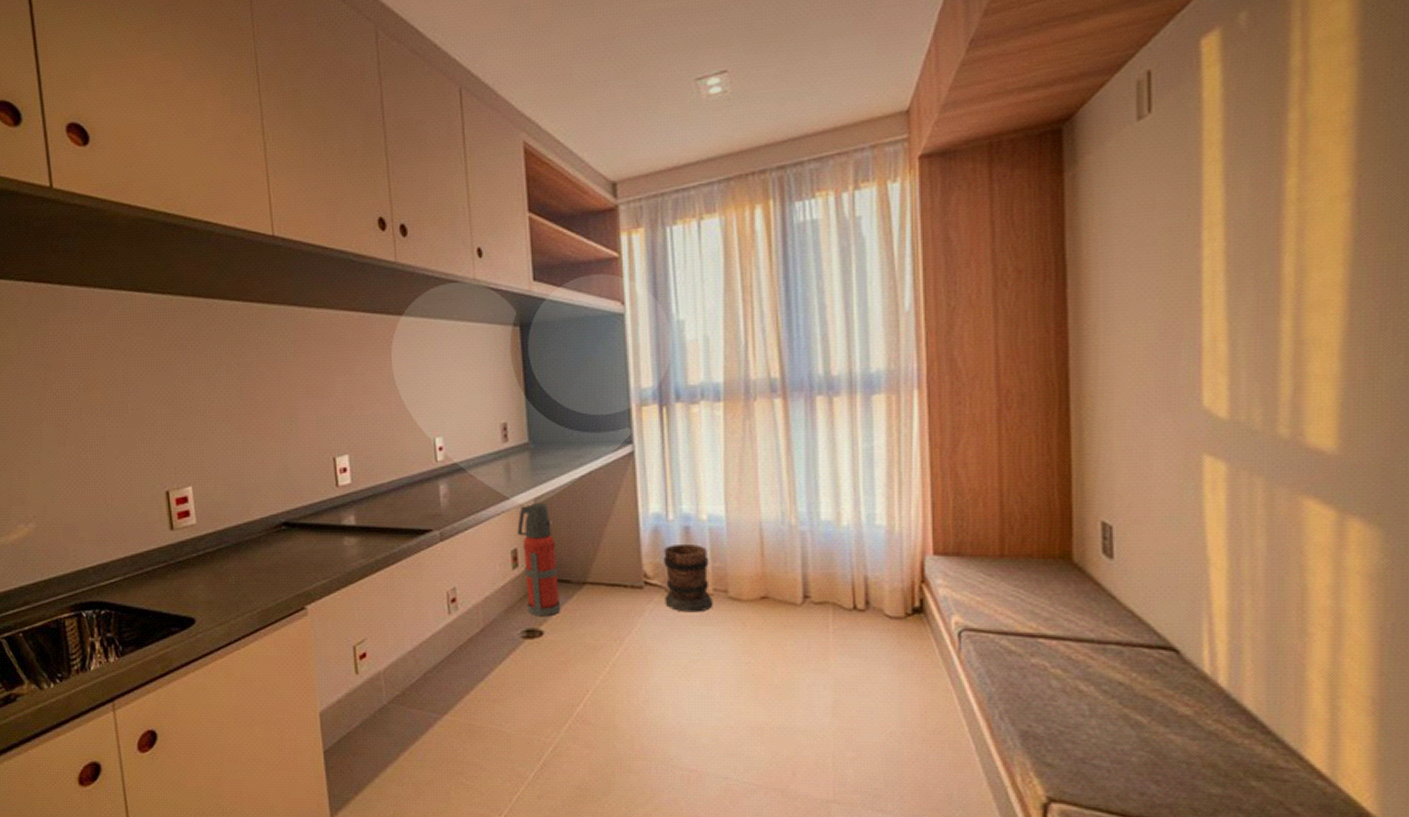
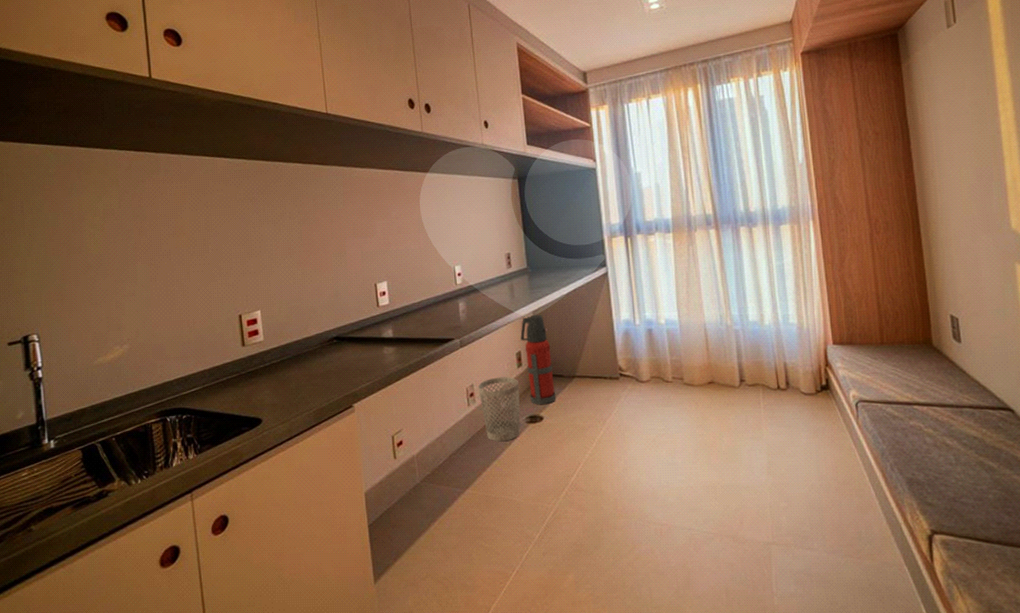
wastebasket: none [462,580,515,660] -> present [478,377,521,442]
wooden barrel: present [663,543,713,613] -> none [633,342,673,397]

